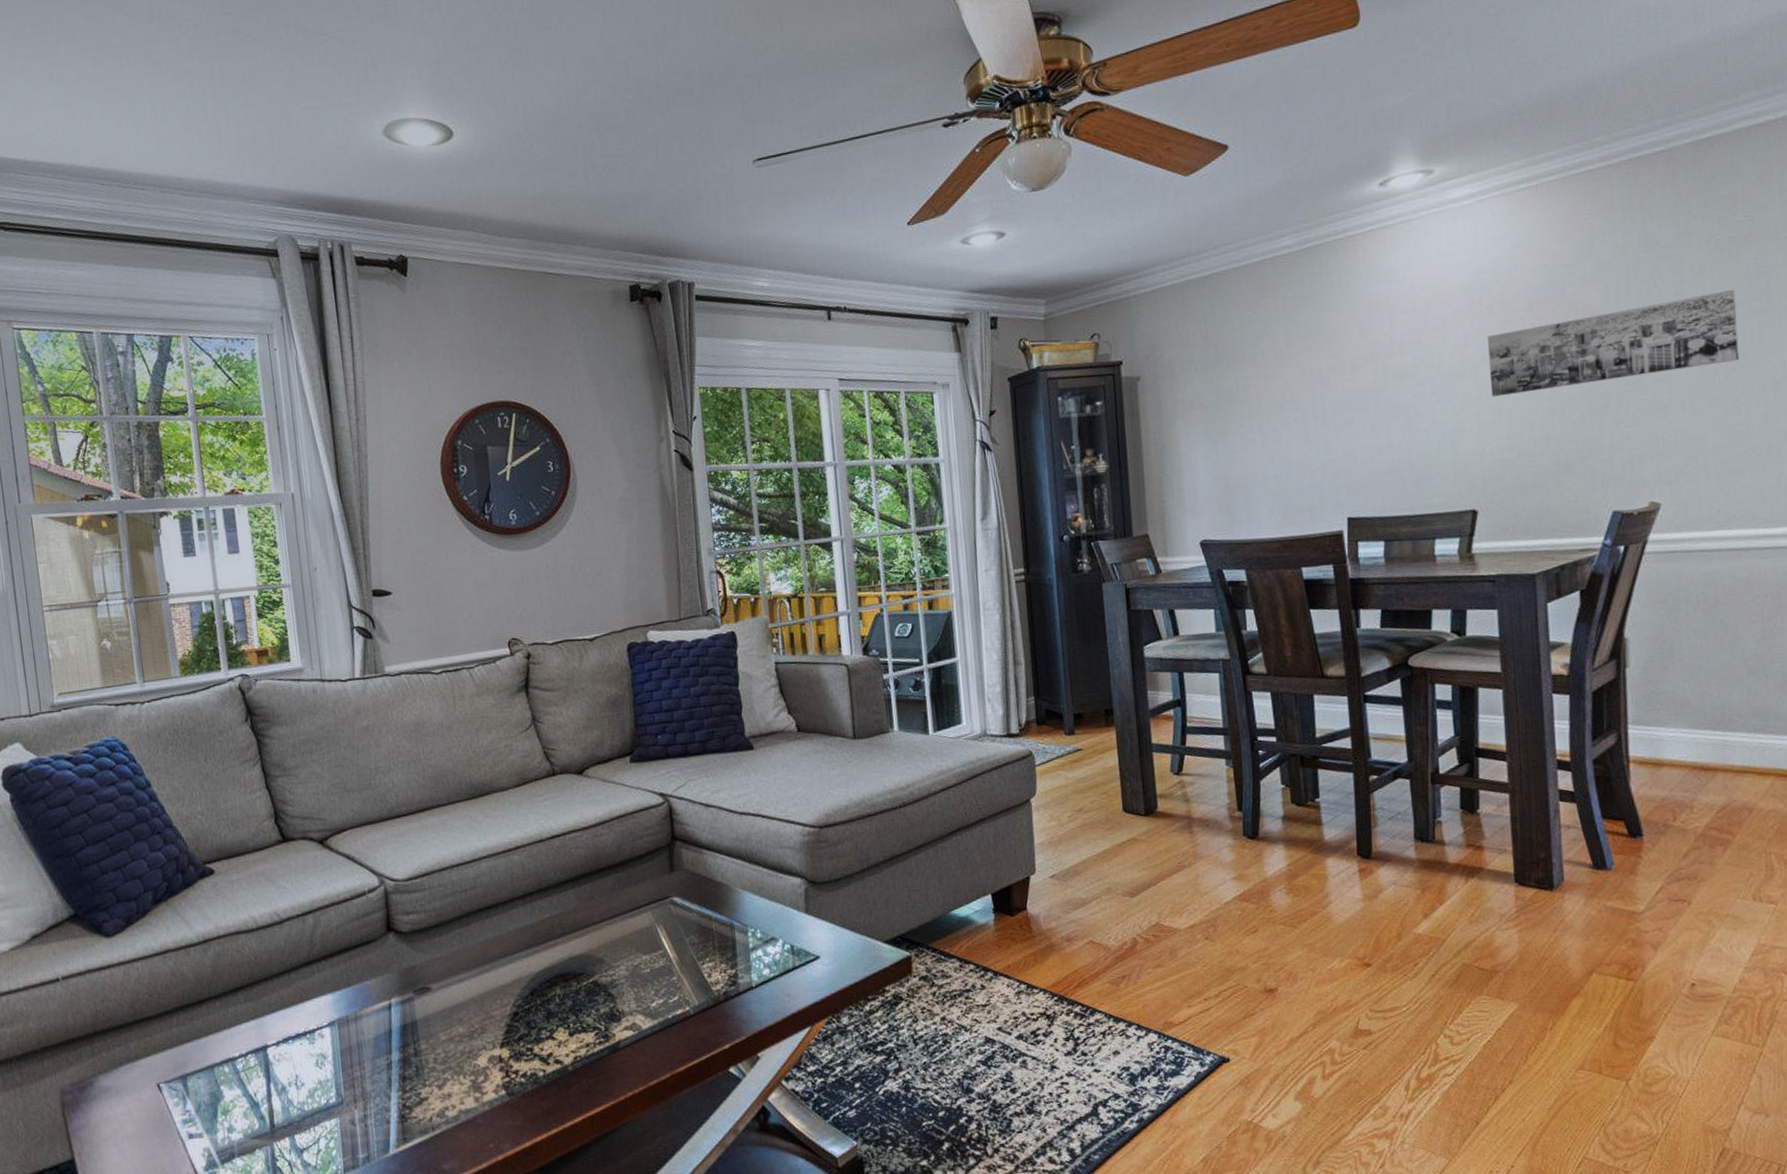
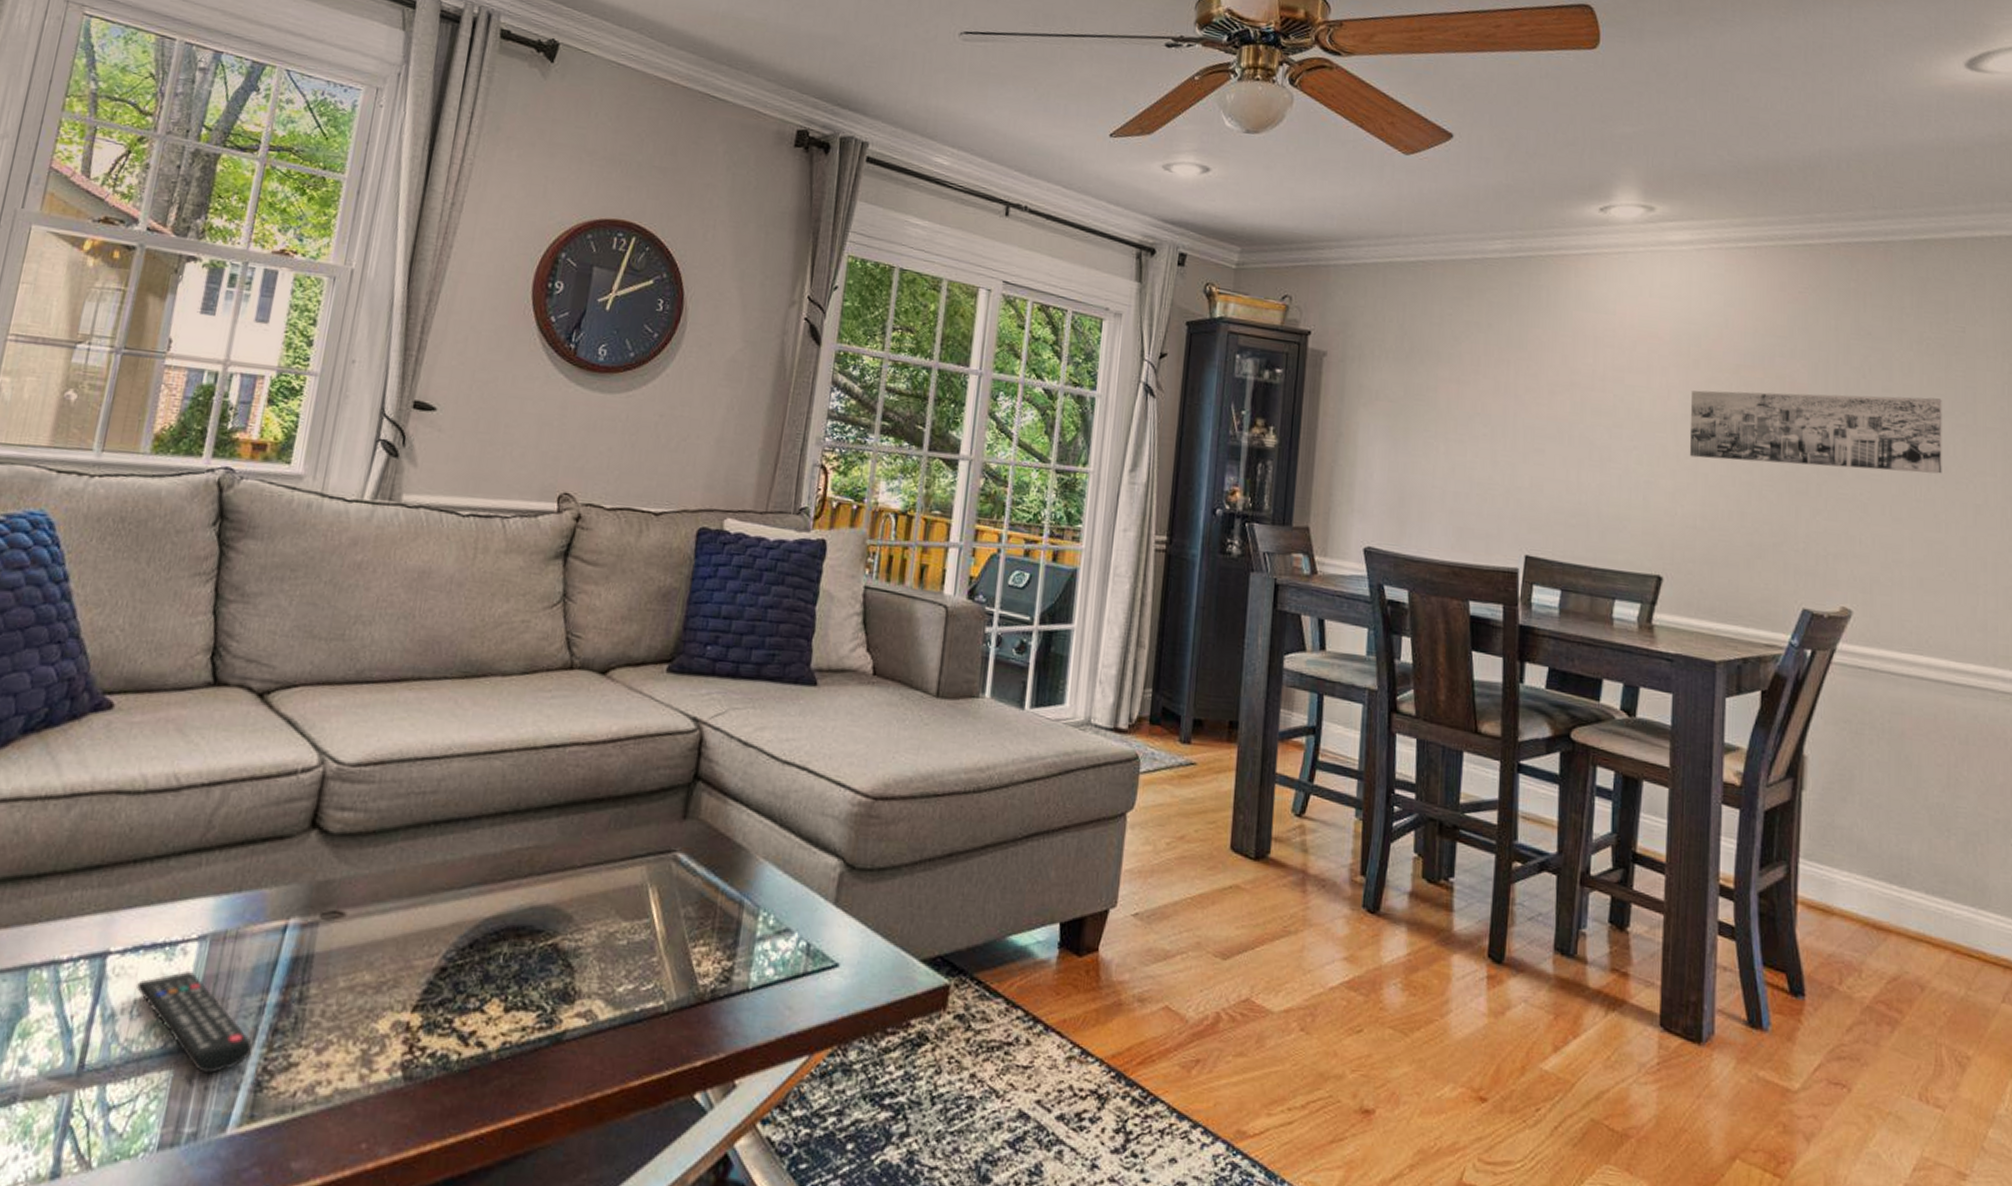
remote control: none [294,1048,391,1116] -> present [137,970,252,1074]

